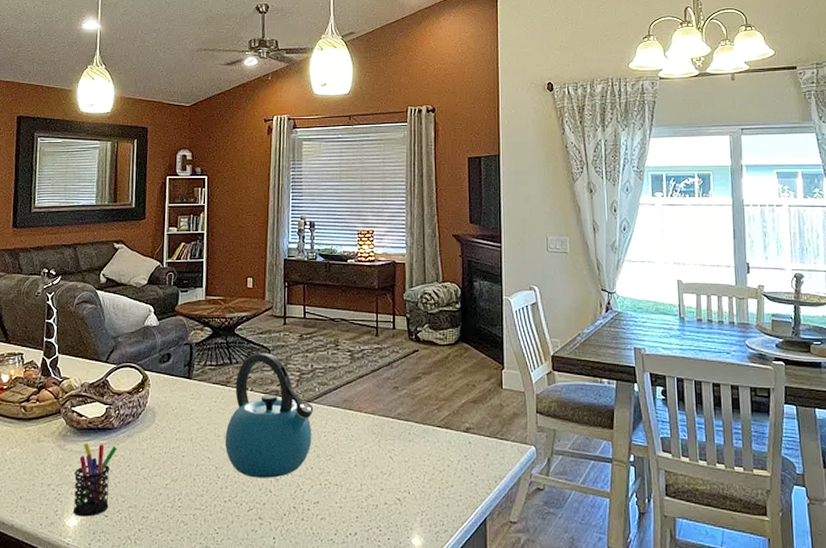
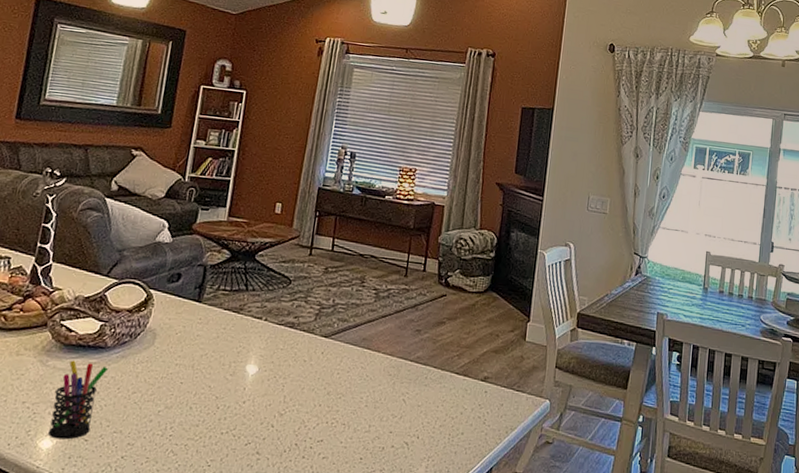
kettle: present [225,353,314,478] -> none [229,282,330,413]

